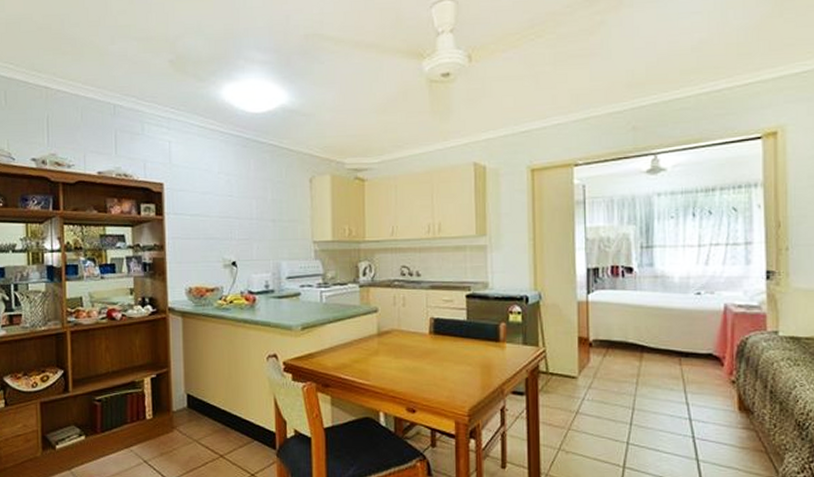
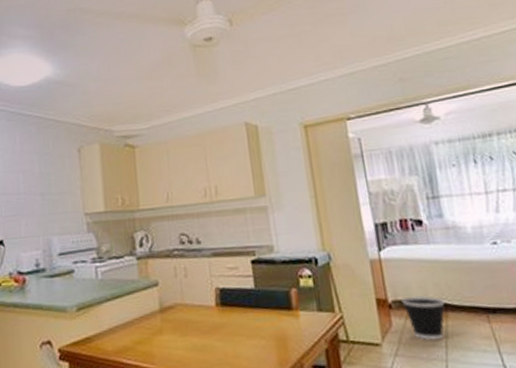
wastebasket: none [602,338,642,376] -> present [401,296,445,340]

